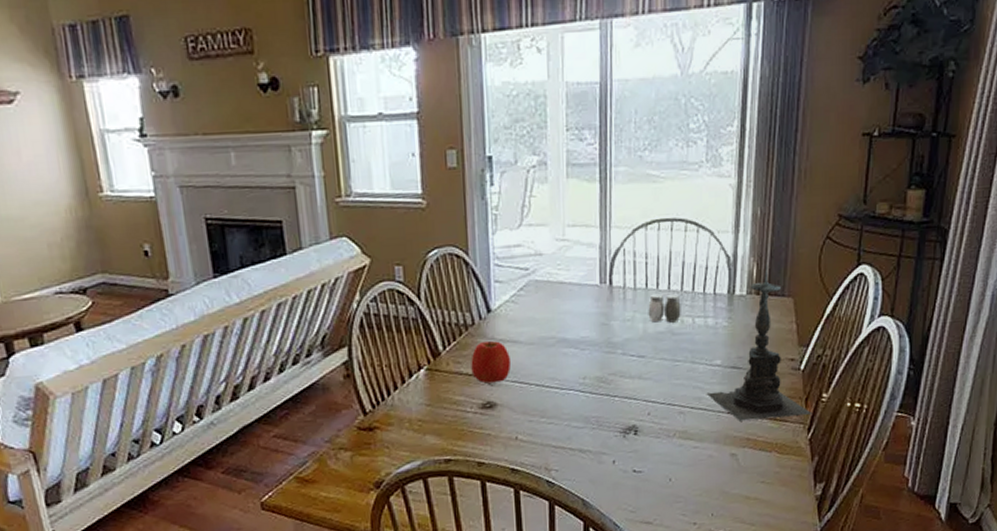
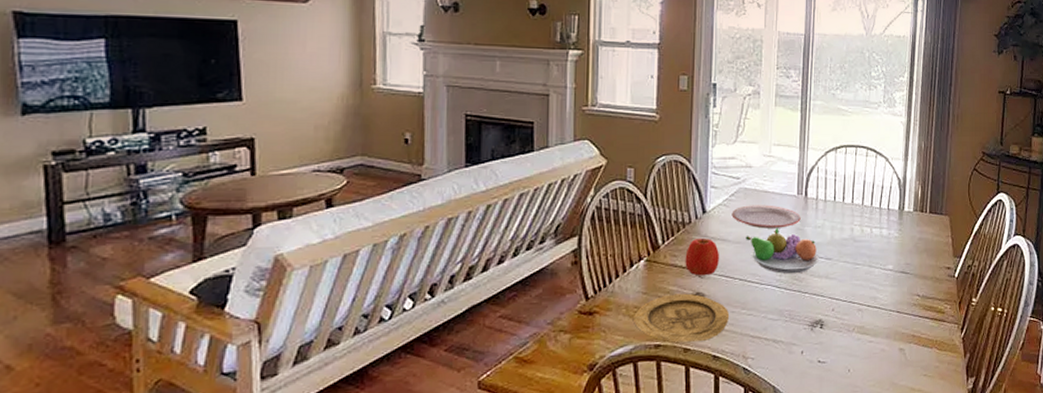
plate: none [419,403,527,456] -> present [634,293,730,343]
plate: none [521,298,605,326] -> present [732,205,801,229]
fruit bowl: none [540,325,630,376] -> present [746,228,819,274]
salt and pepper shaker: present [648,293,681,323] -> none [835,206,862,231]
candle holder: present [707,264,812,421] -> none [881,187,964,320]

